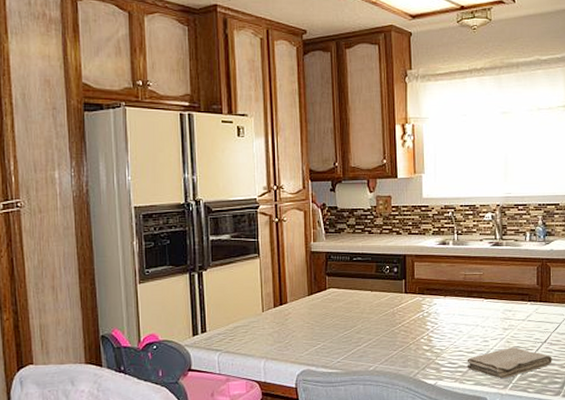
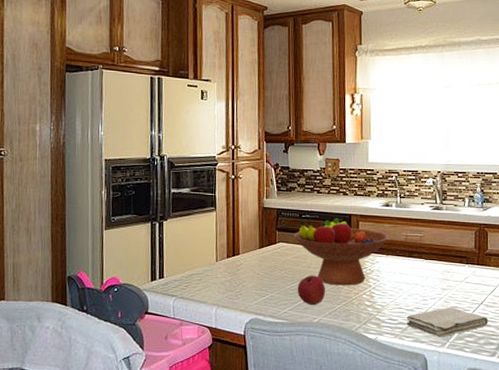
fruit bowl: none [345,259,446,331] -> present [293,218,389,286]
apple: none [350,321,380,352] -> present [297,275,325,305]

